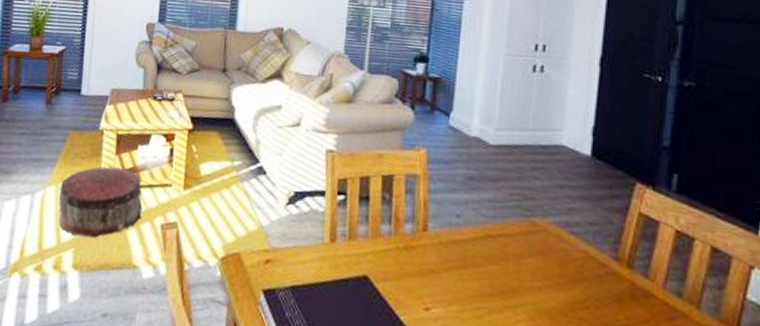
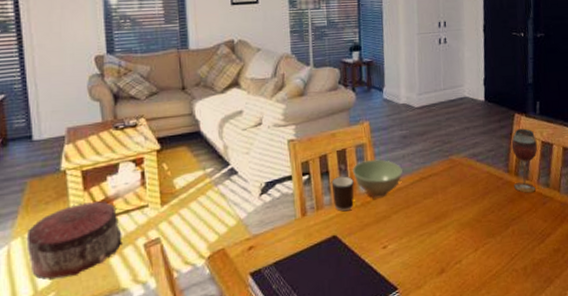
mug: none [370,206,398,251] -> present [331,176,354,212]
bowl: none [397,195,465,247] -> present [352,159,403,199]
wineglass: none [624,204,669,298] -> present [511,128,538,193]

